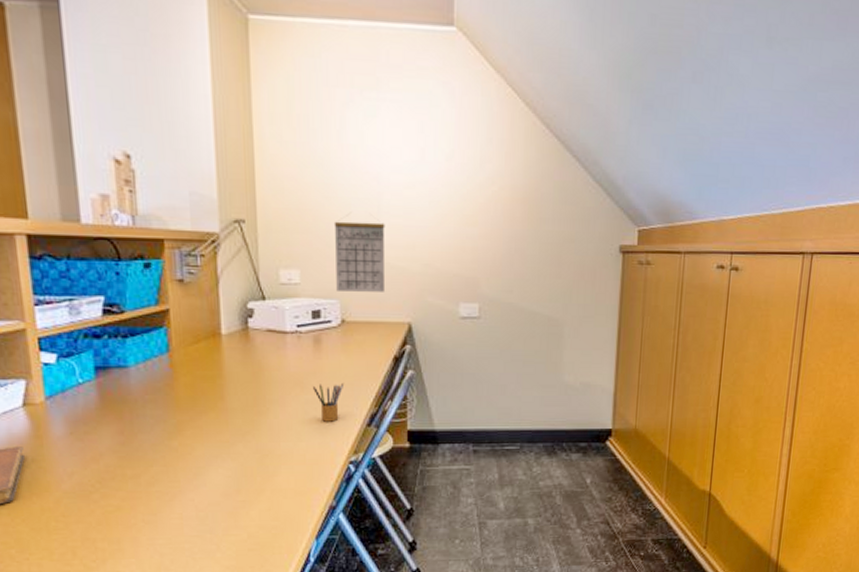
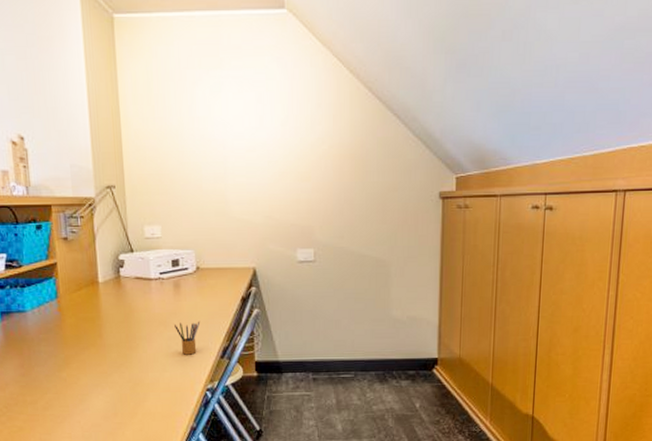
calendar: present [333,215,385,292] -> none [188,177,232,242]

